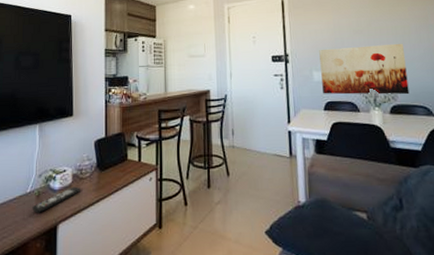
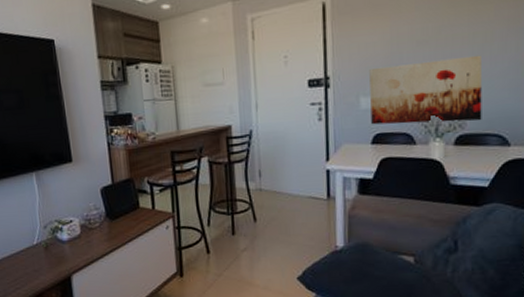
remote control: present [32,186,80,213] -> none [41,237,91,265]

